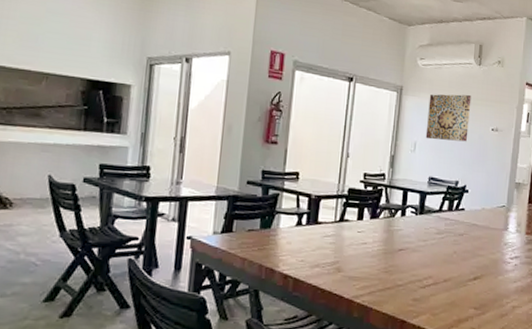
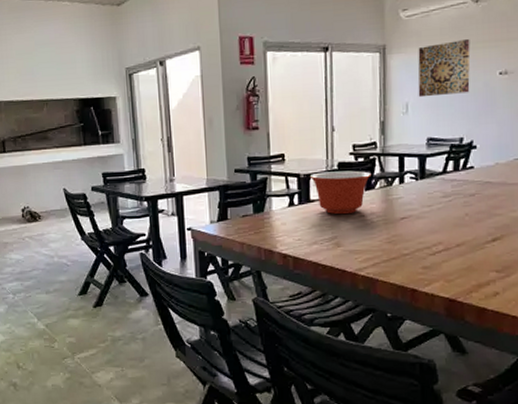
mixing bowl: none [320,195,378,240] -> present [309,170,372,215]

